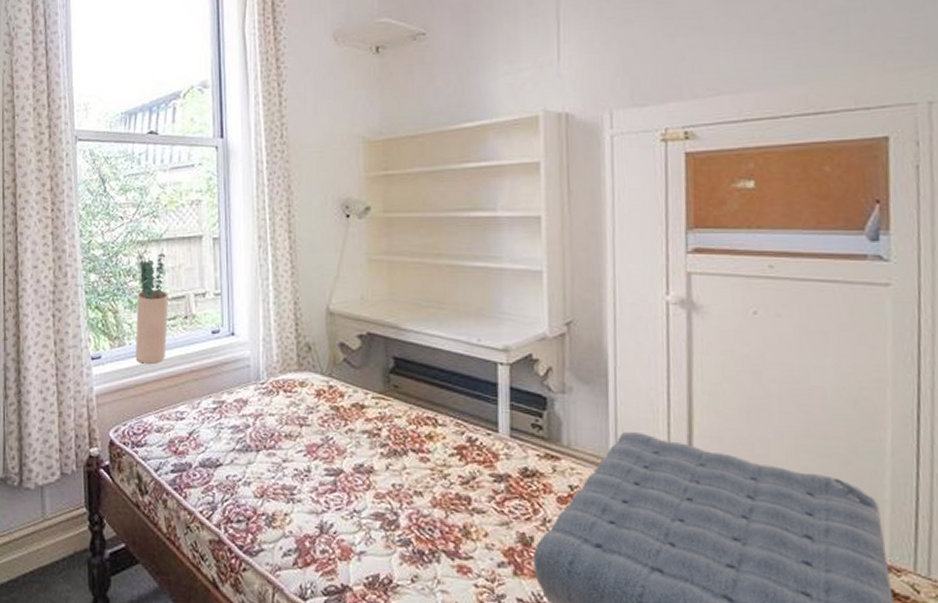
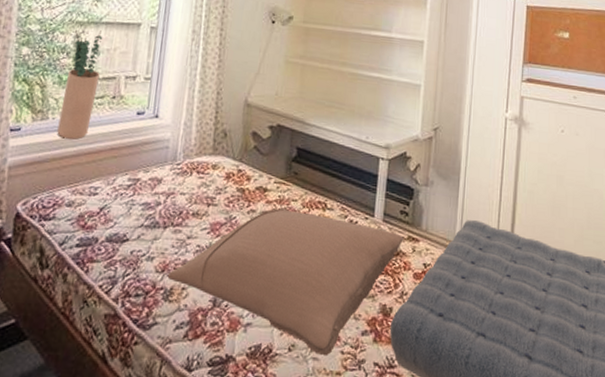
pillow: none [267,426,539,590] -> present [167,208,403,357]

